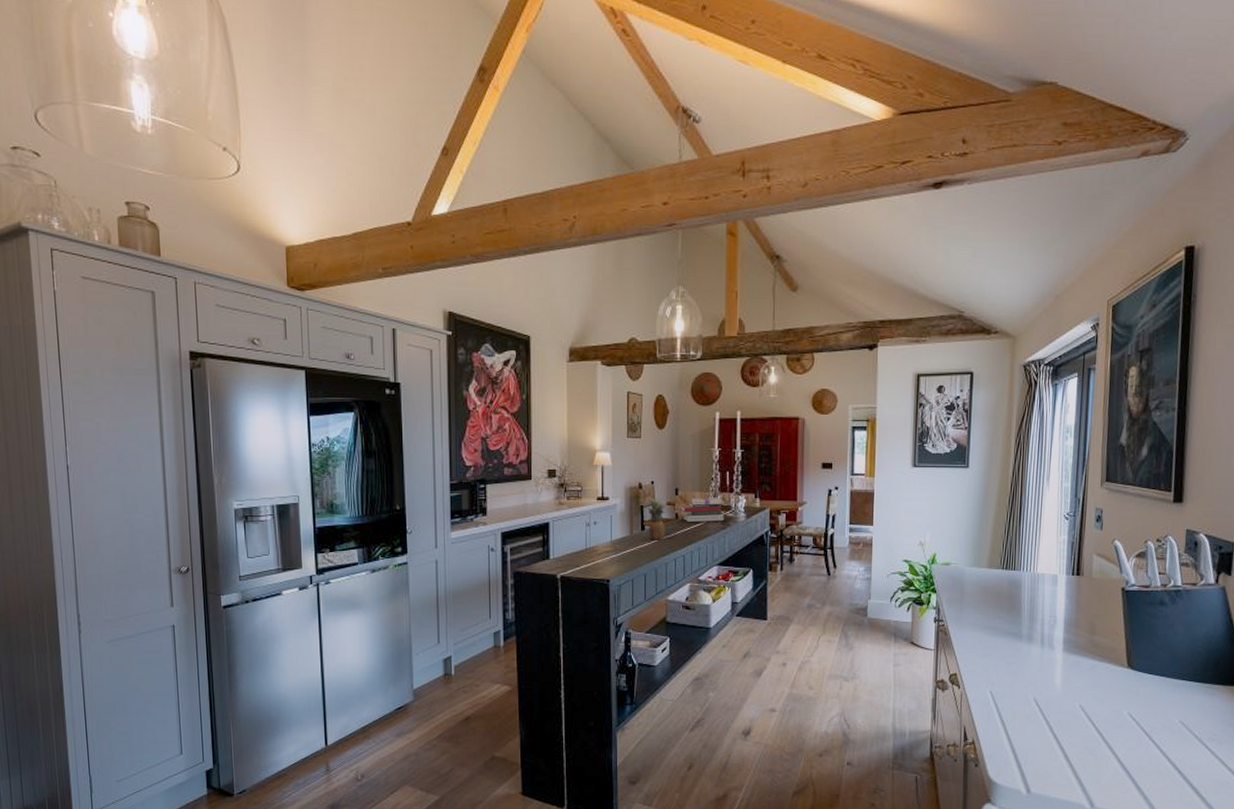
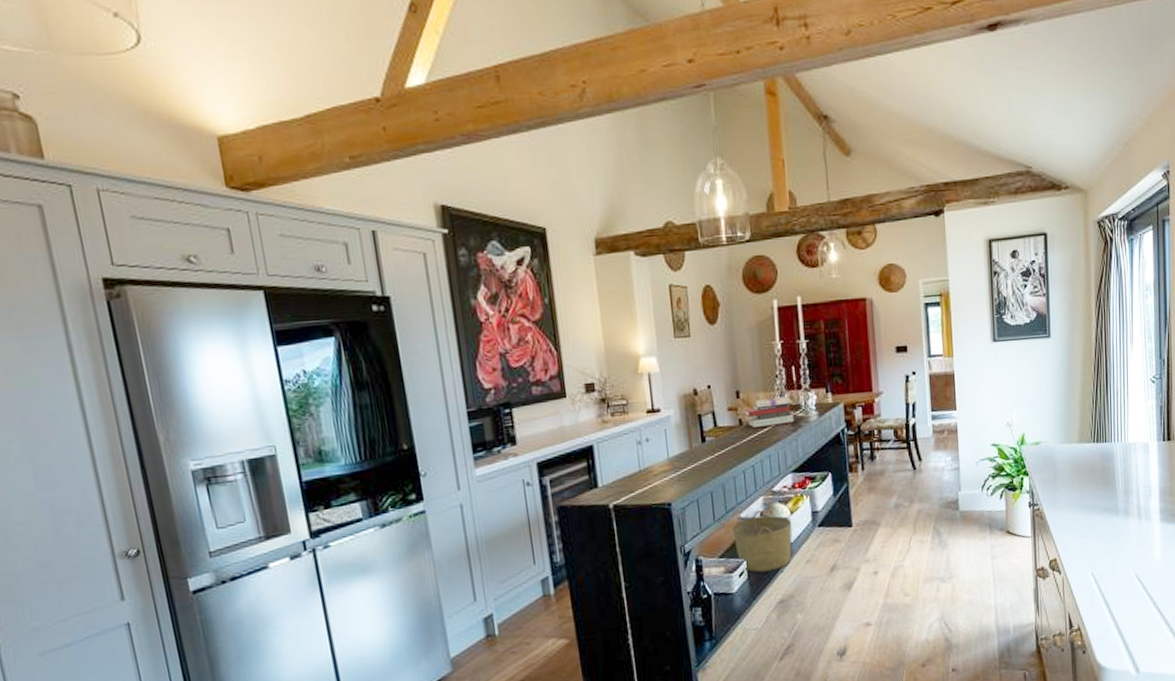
fruit: present [646,498,670,540] -> none [703,404,732,453]
basket: none [659,596,713,651] -> present [732,511,792,573]

